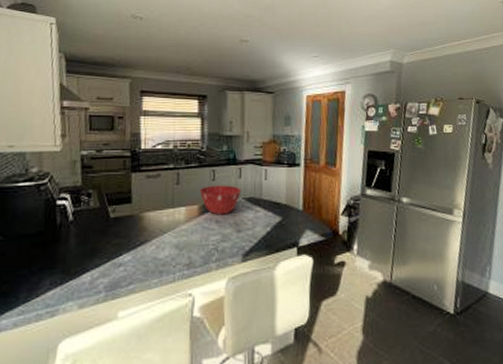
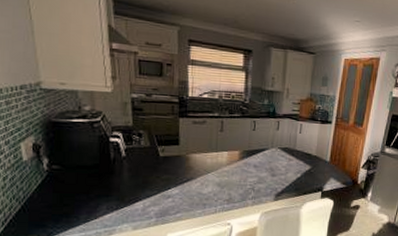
mixing bowl: present [200,185,242,215] -> none [241,134,278,161]

